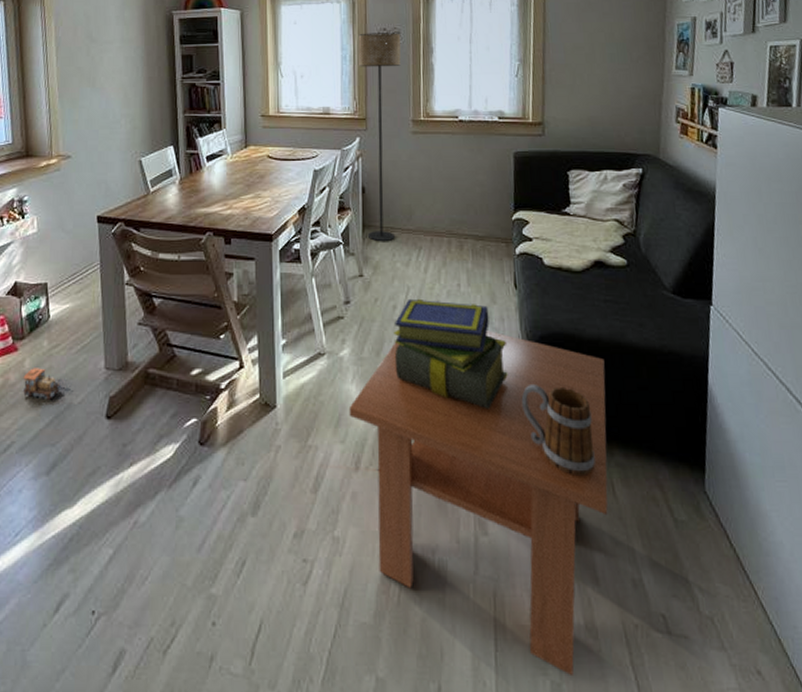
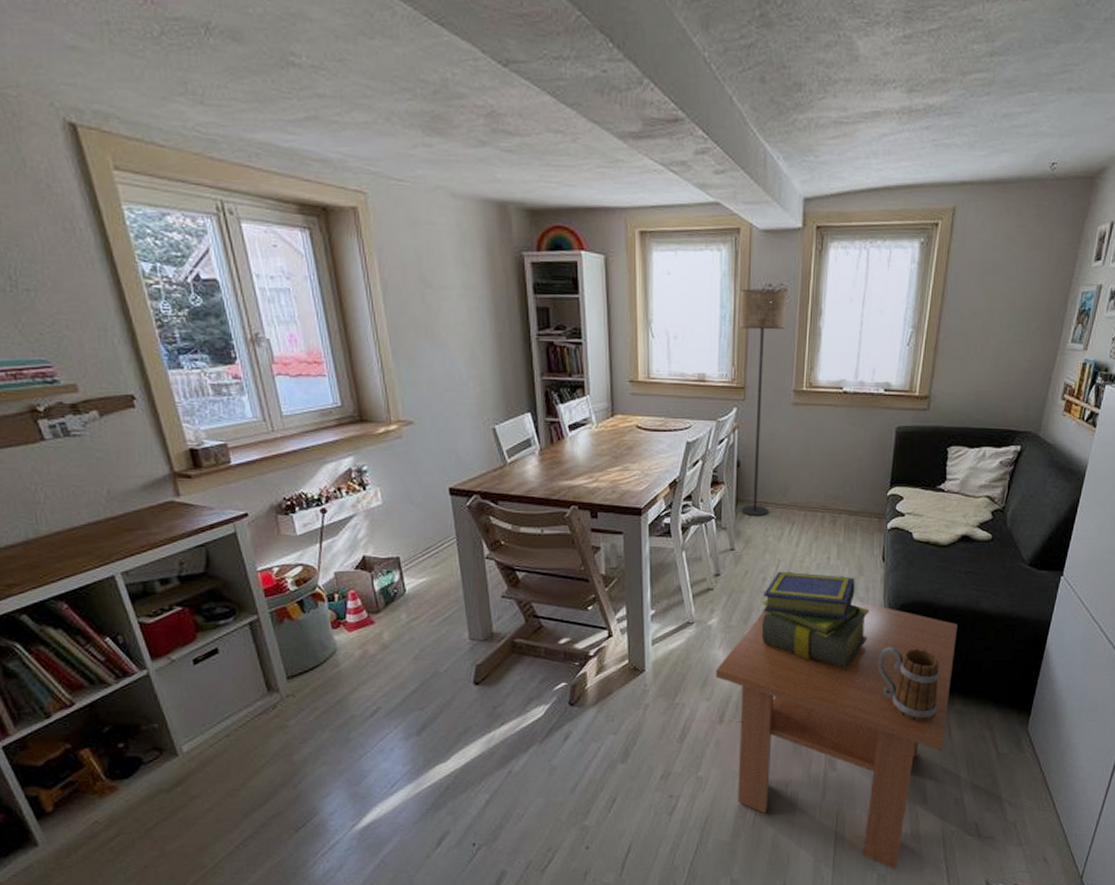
toy train: present [22,368,62,401] -> none [383,639,426,670]

